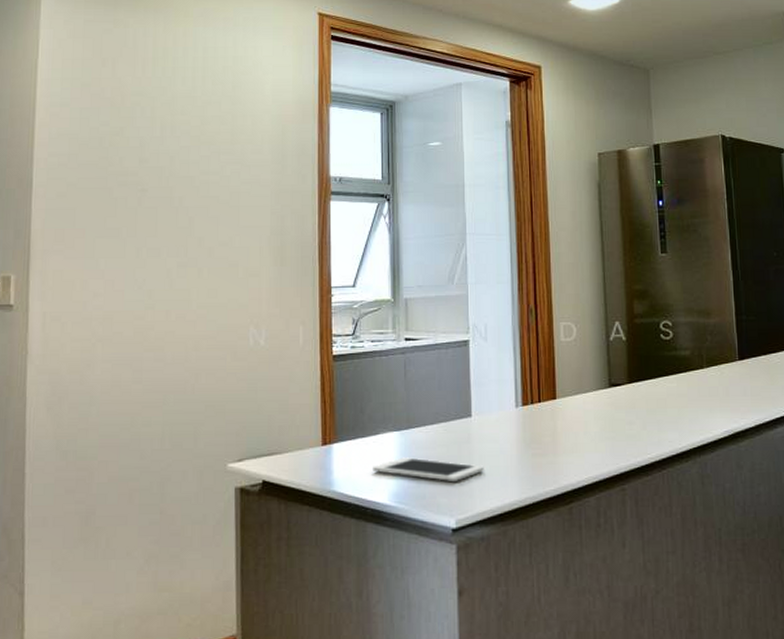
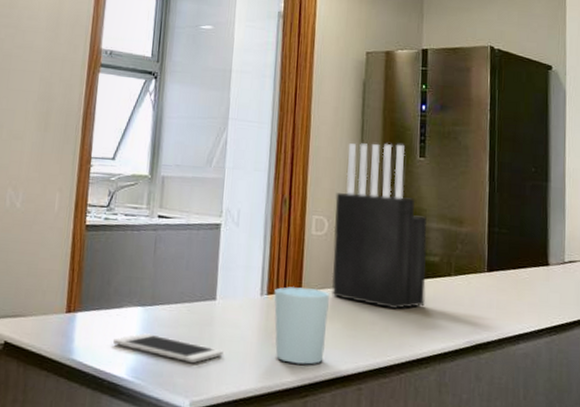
cup: none [529,395,585,471] -> present [274,287,329,365]
knife block: none [581,242,681,406] -> present [331,143,427,309]

